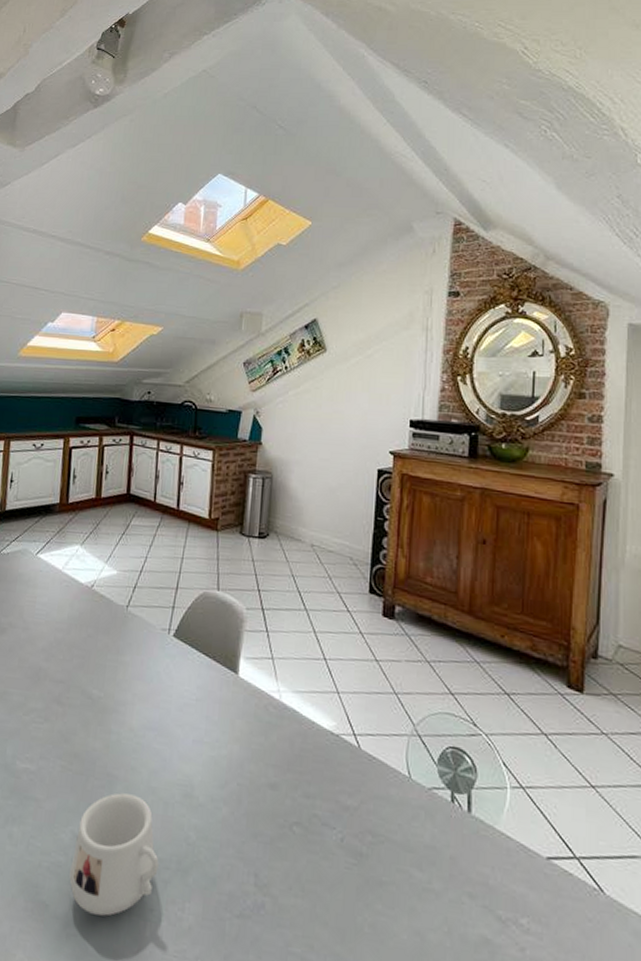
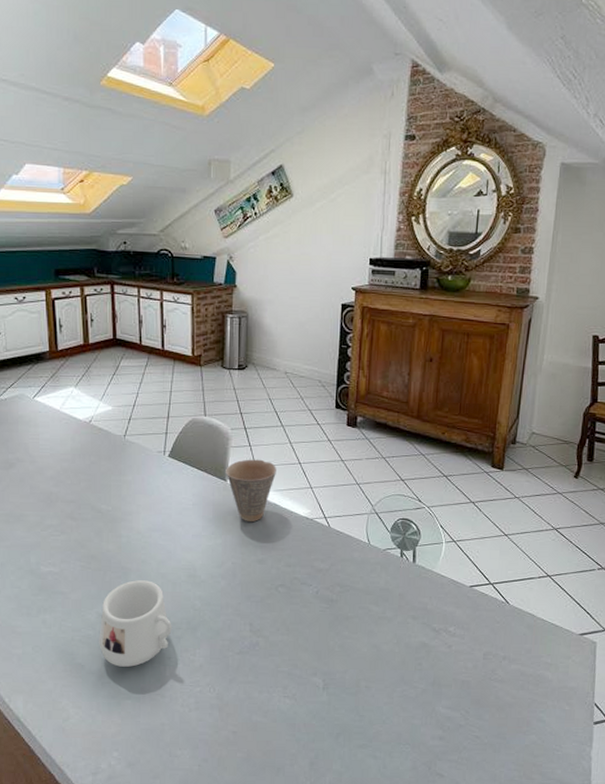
cup: none [237,647,297,731] -> present [226,459,276,521]

